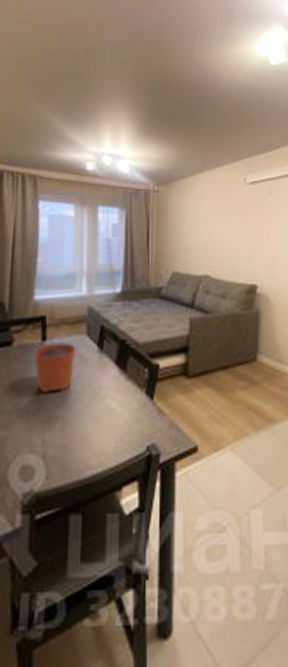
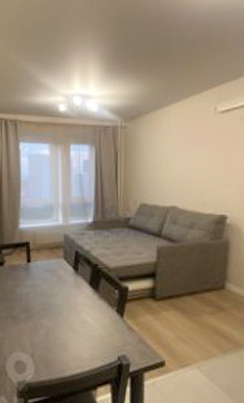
plant pot: present [33,330,75,392] -> none [21,253,54,305]

